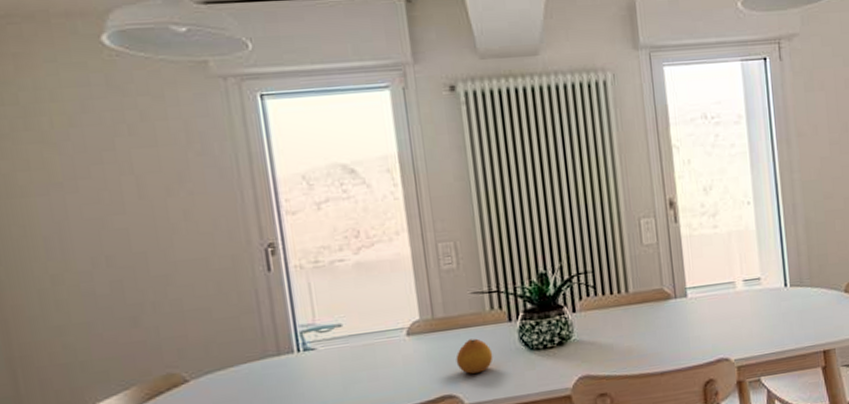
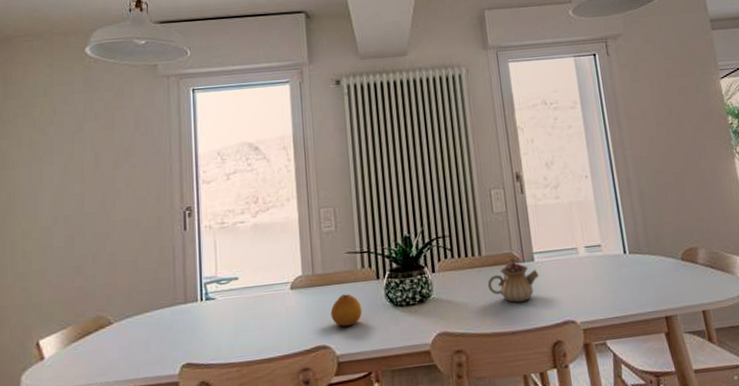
teapot: none [635,293,692,342] -> present [487,257,539,303]

